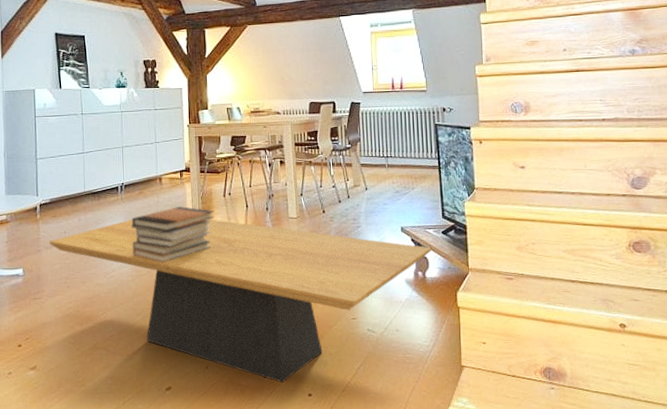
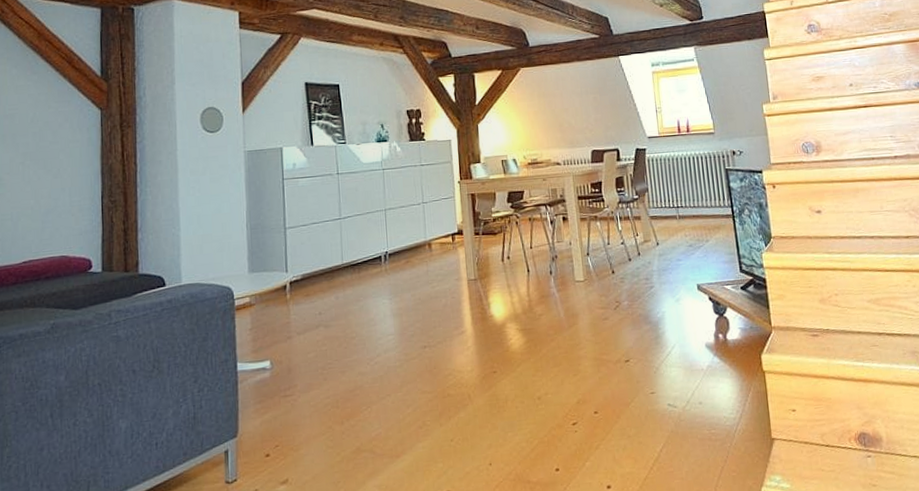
coffee table: present [49,219,432,383] -> none [301,288,731,475]
book stack: present [131,205,214,263] -> none [398,274,492,342]

